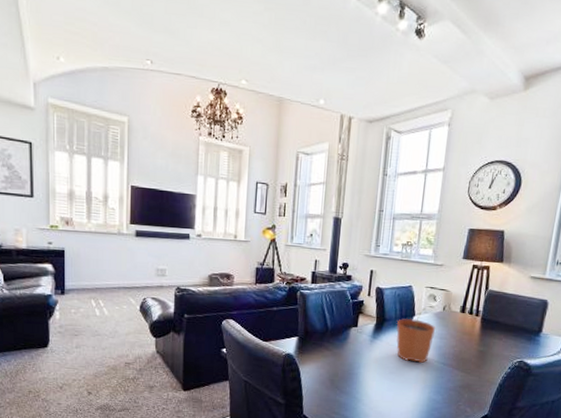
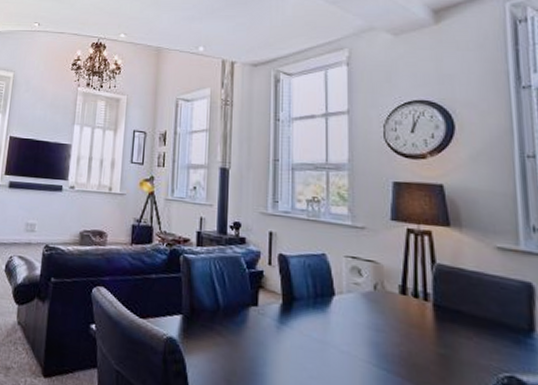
plant pot: present [396,308,436,363] -> none [310,285,368,366]

